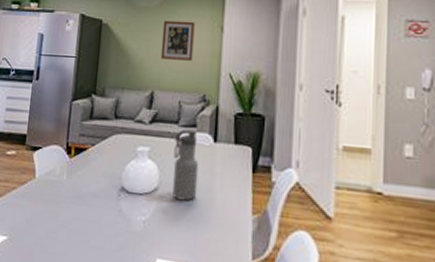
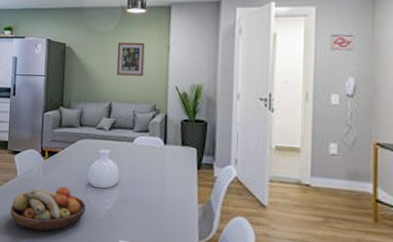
fruit bowl: none [24,191,118,247] -> present [10,186,86,232]
water bottle: present [172,128,199,201] -> none [130,134,152,194]

